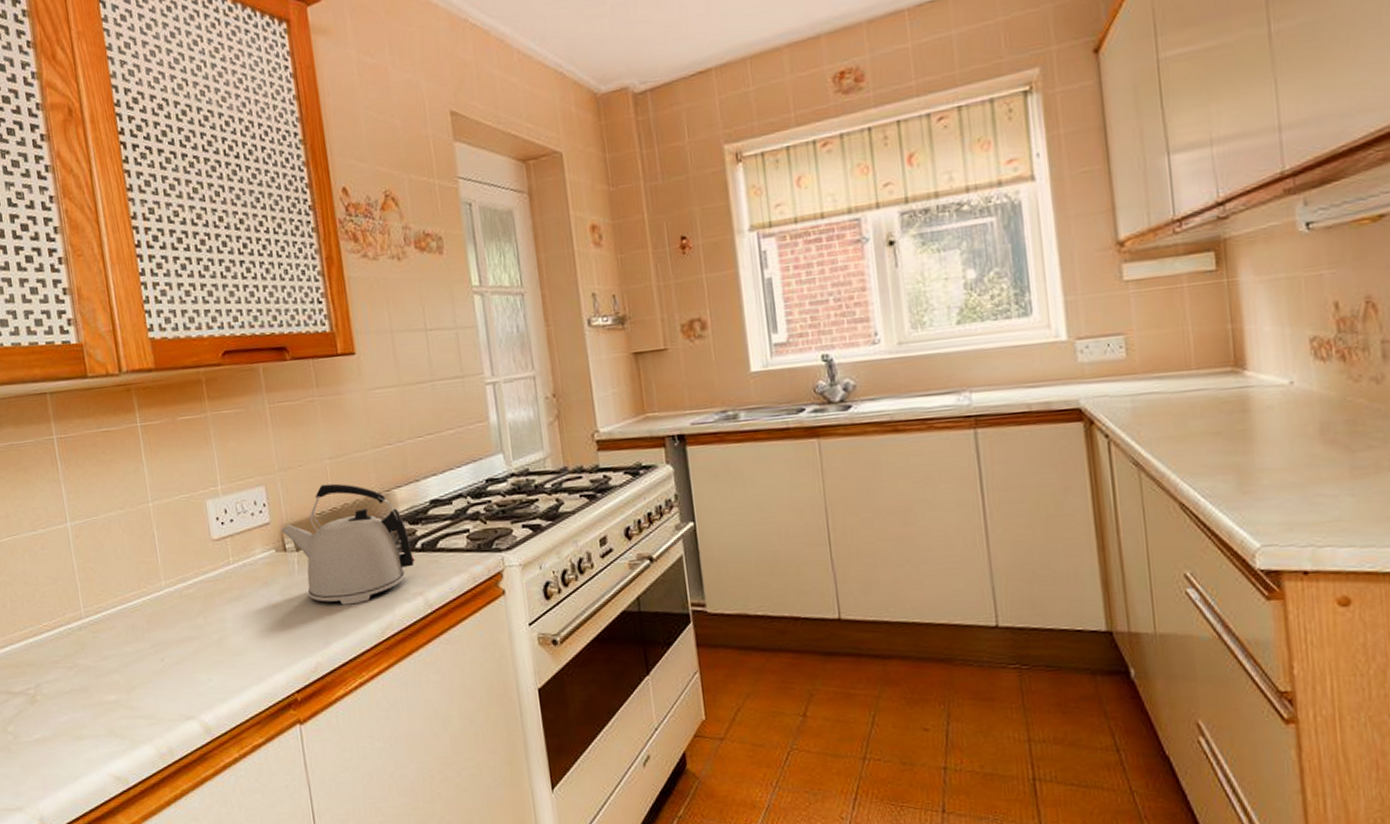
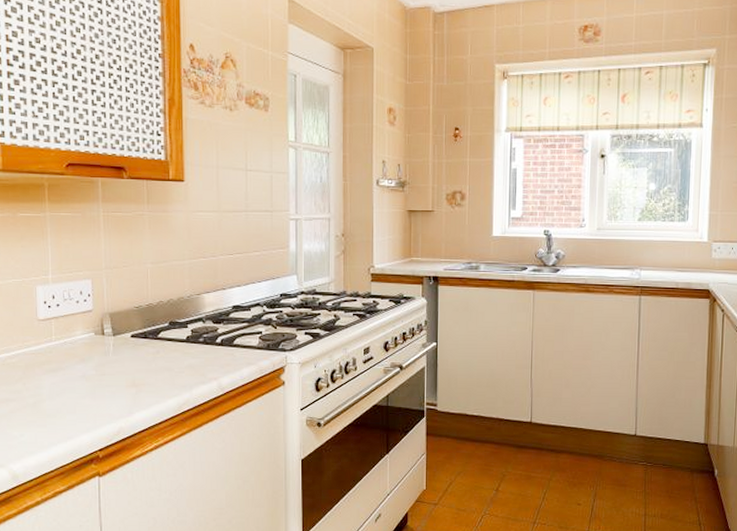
kettle: present [281,483,415,605] -> none [101,284,214,383]

